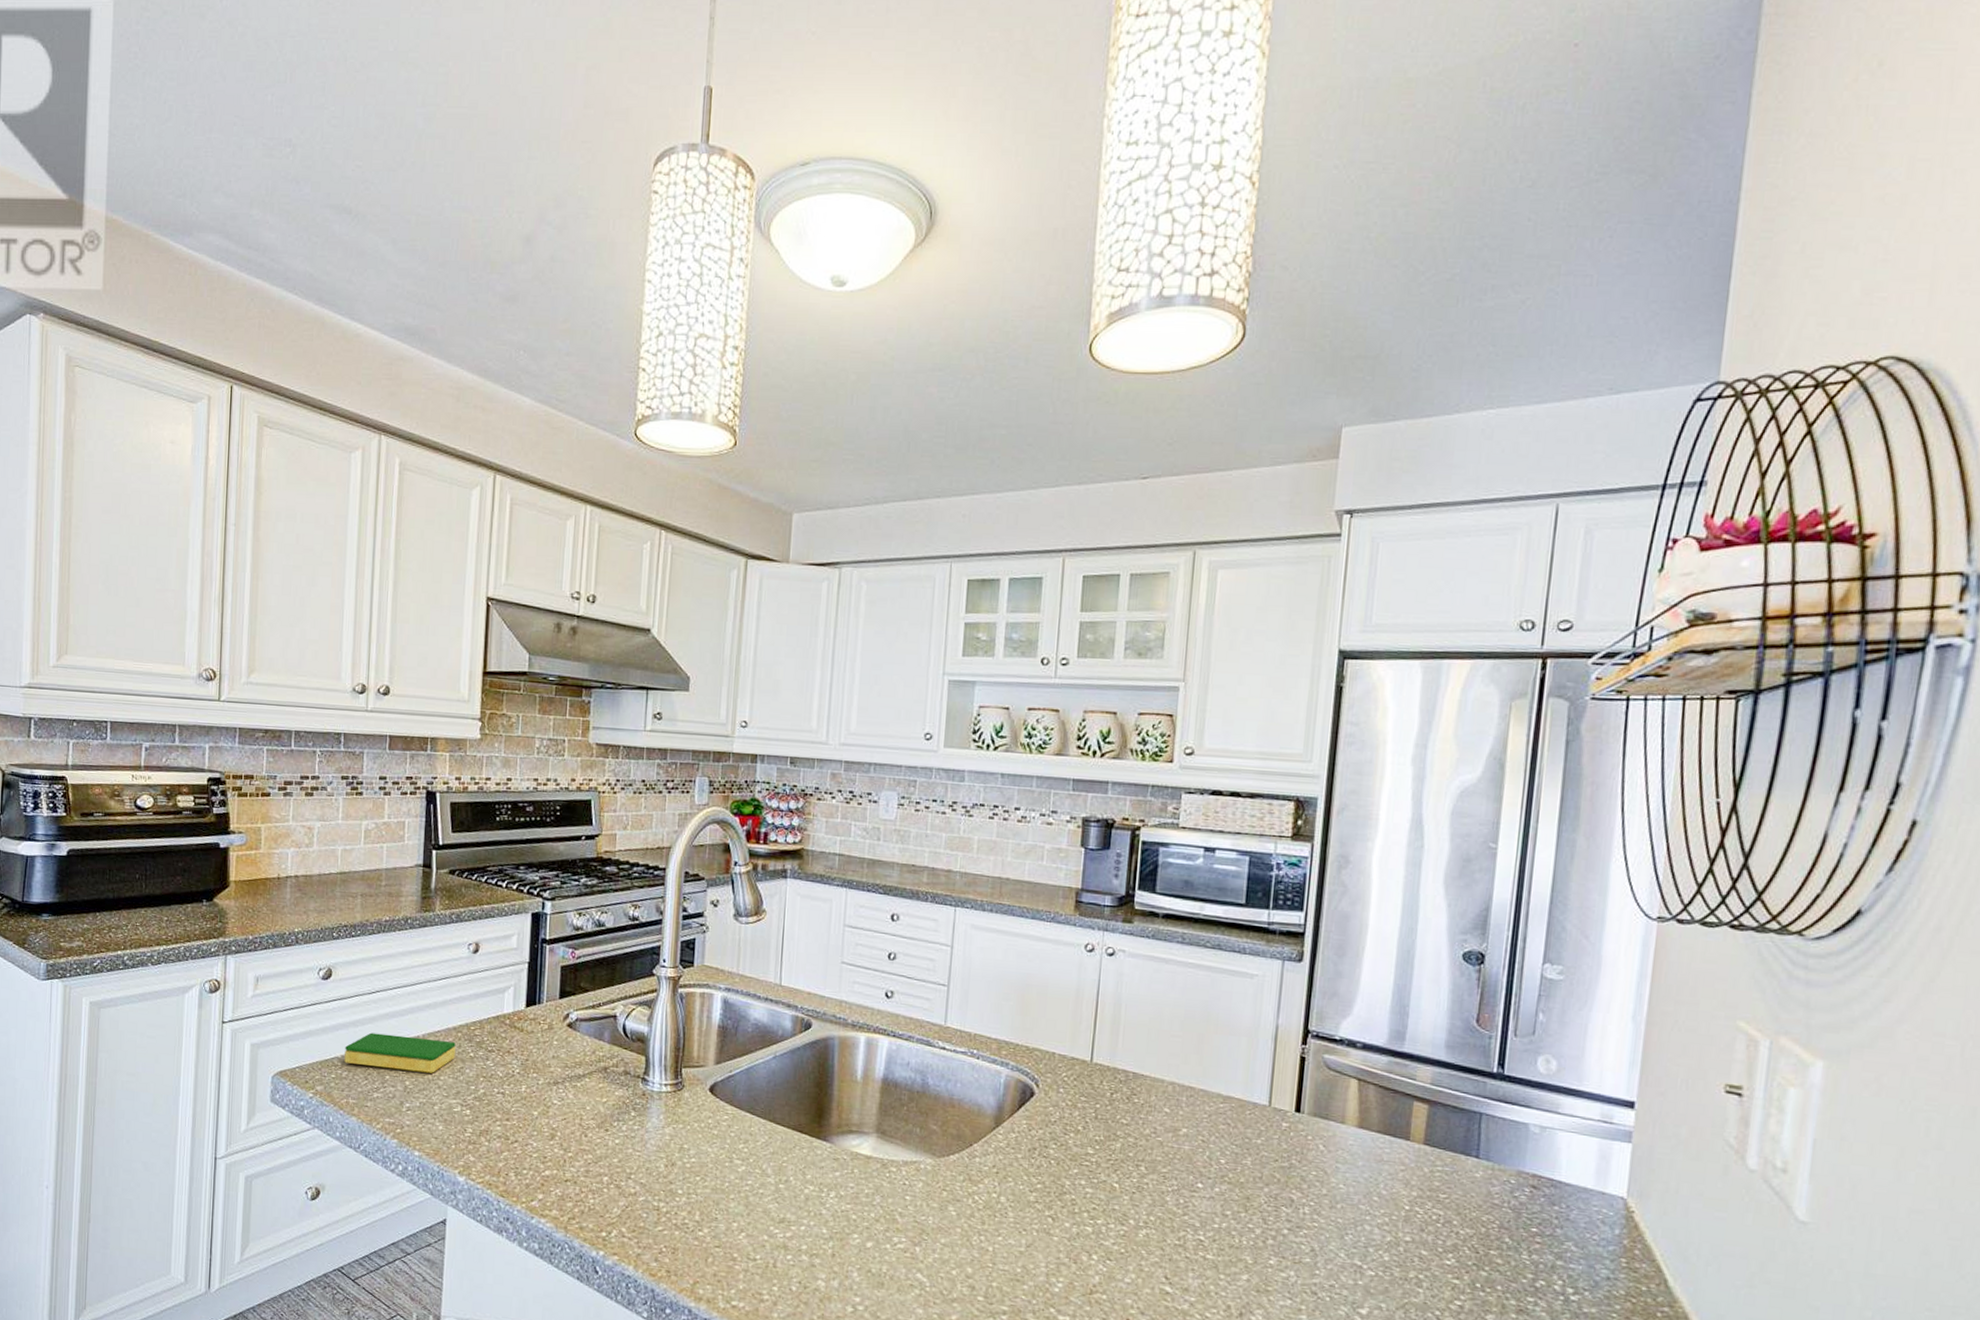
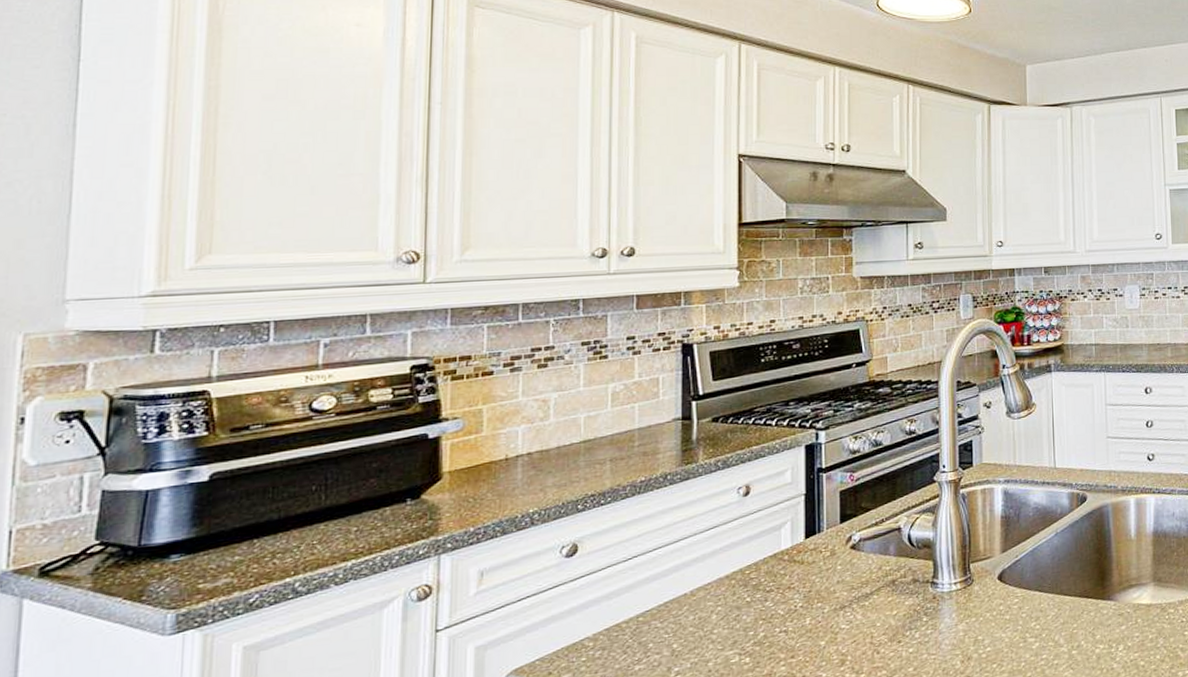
dish sponge: present [344,1032,456,1073] -> none [597,591,729,642]

